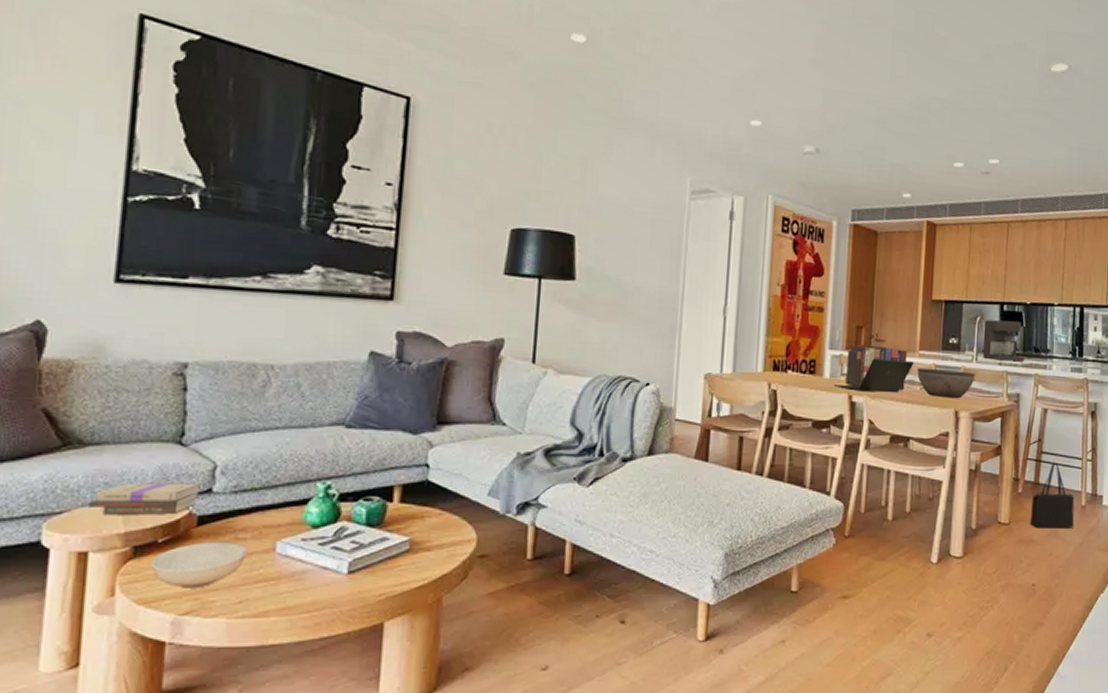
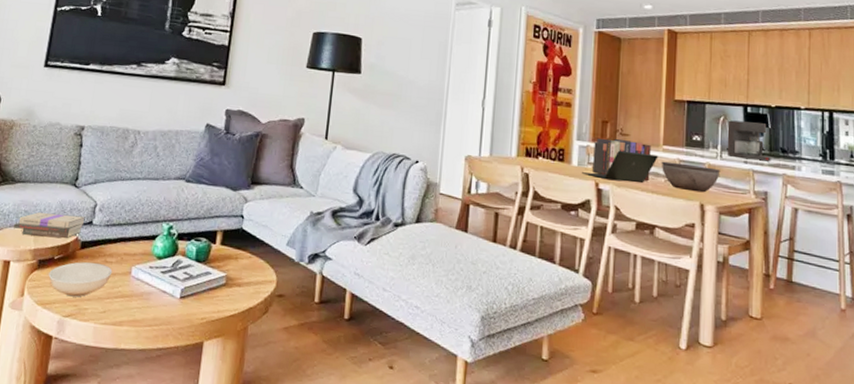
tote bag: present [1029,463,1075,529] -> none [783,263,834,331]

